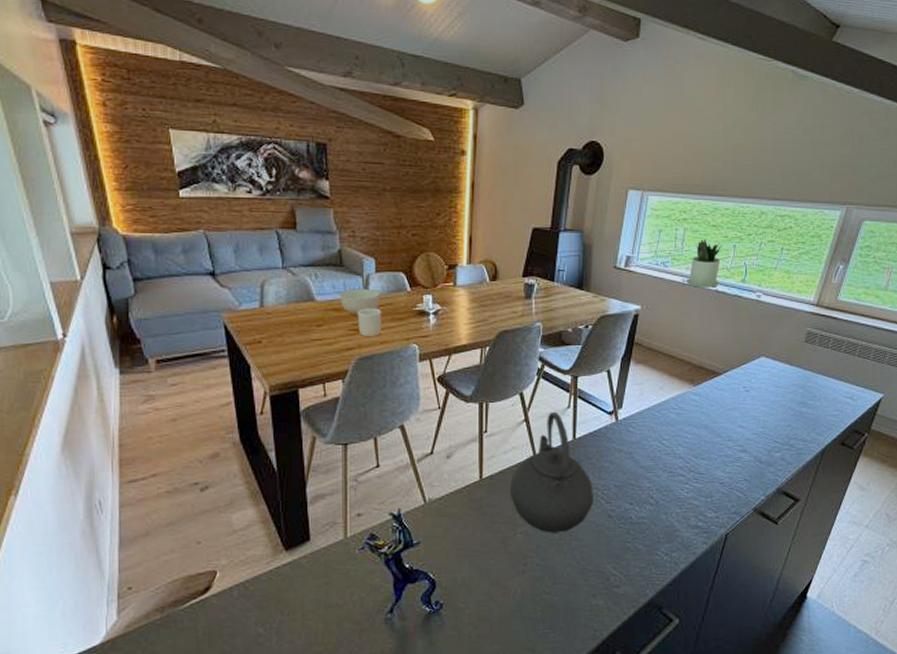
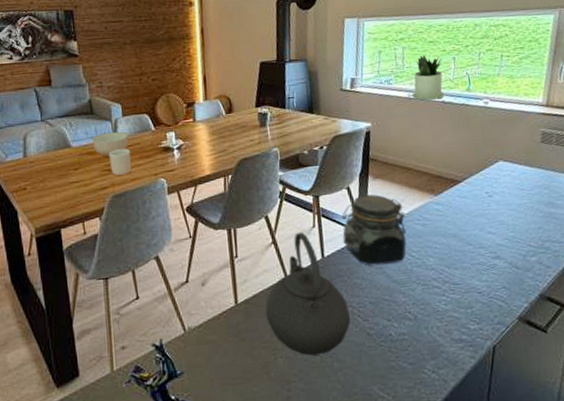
jar: none [596,378,662,450] -> present [341,194,407,265]

